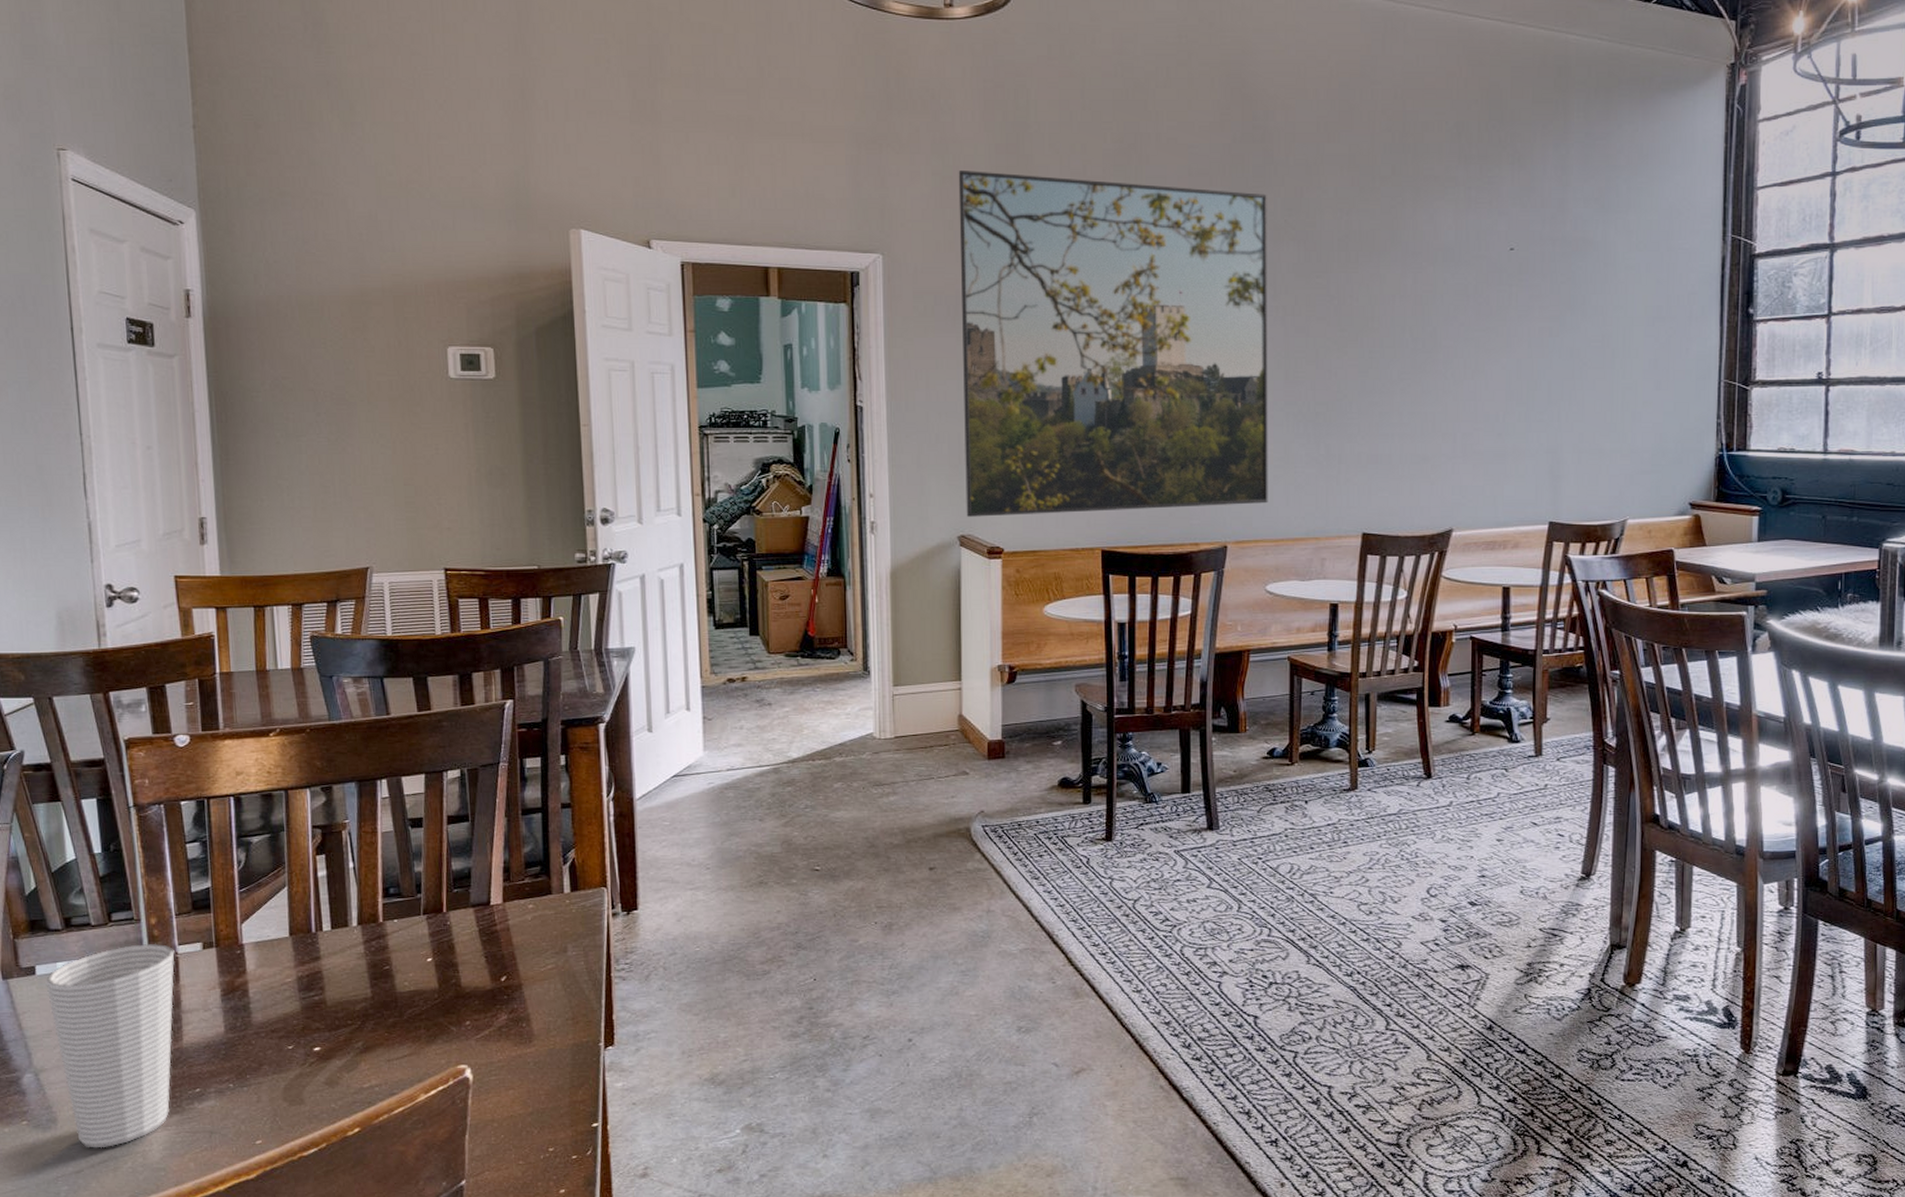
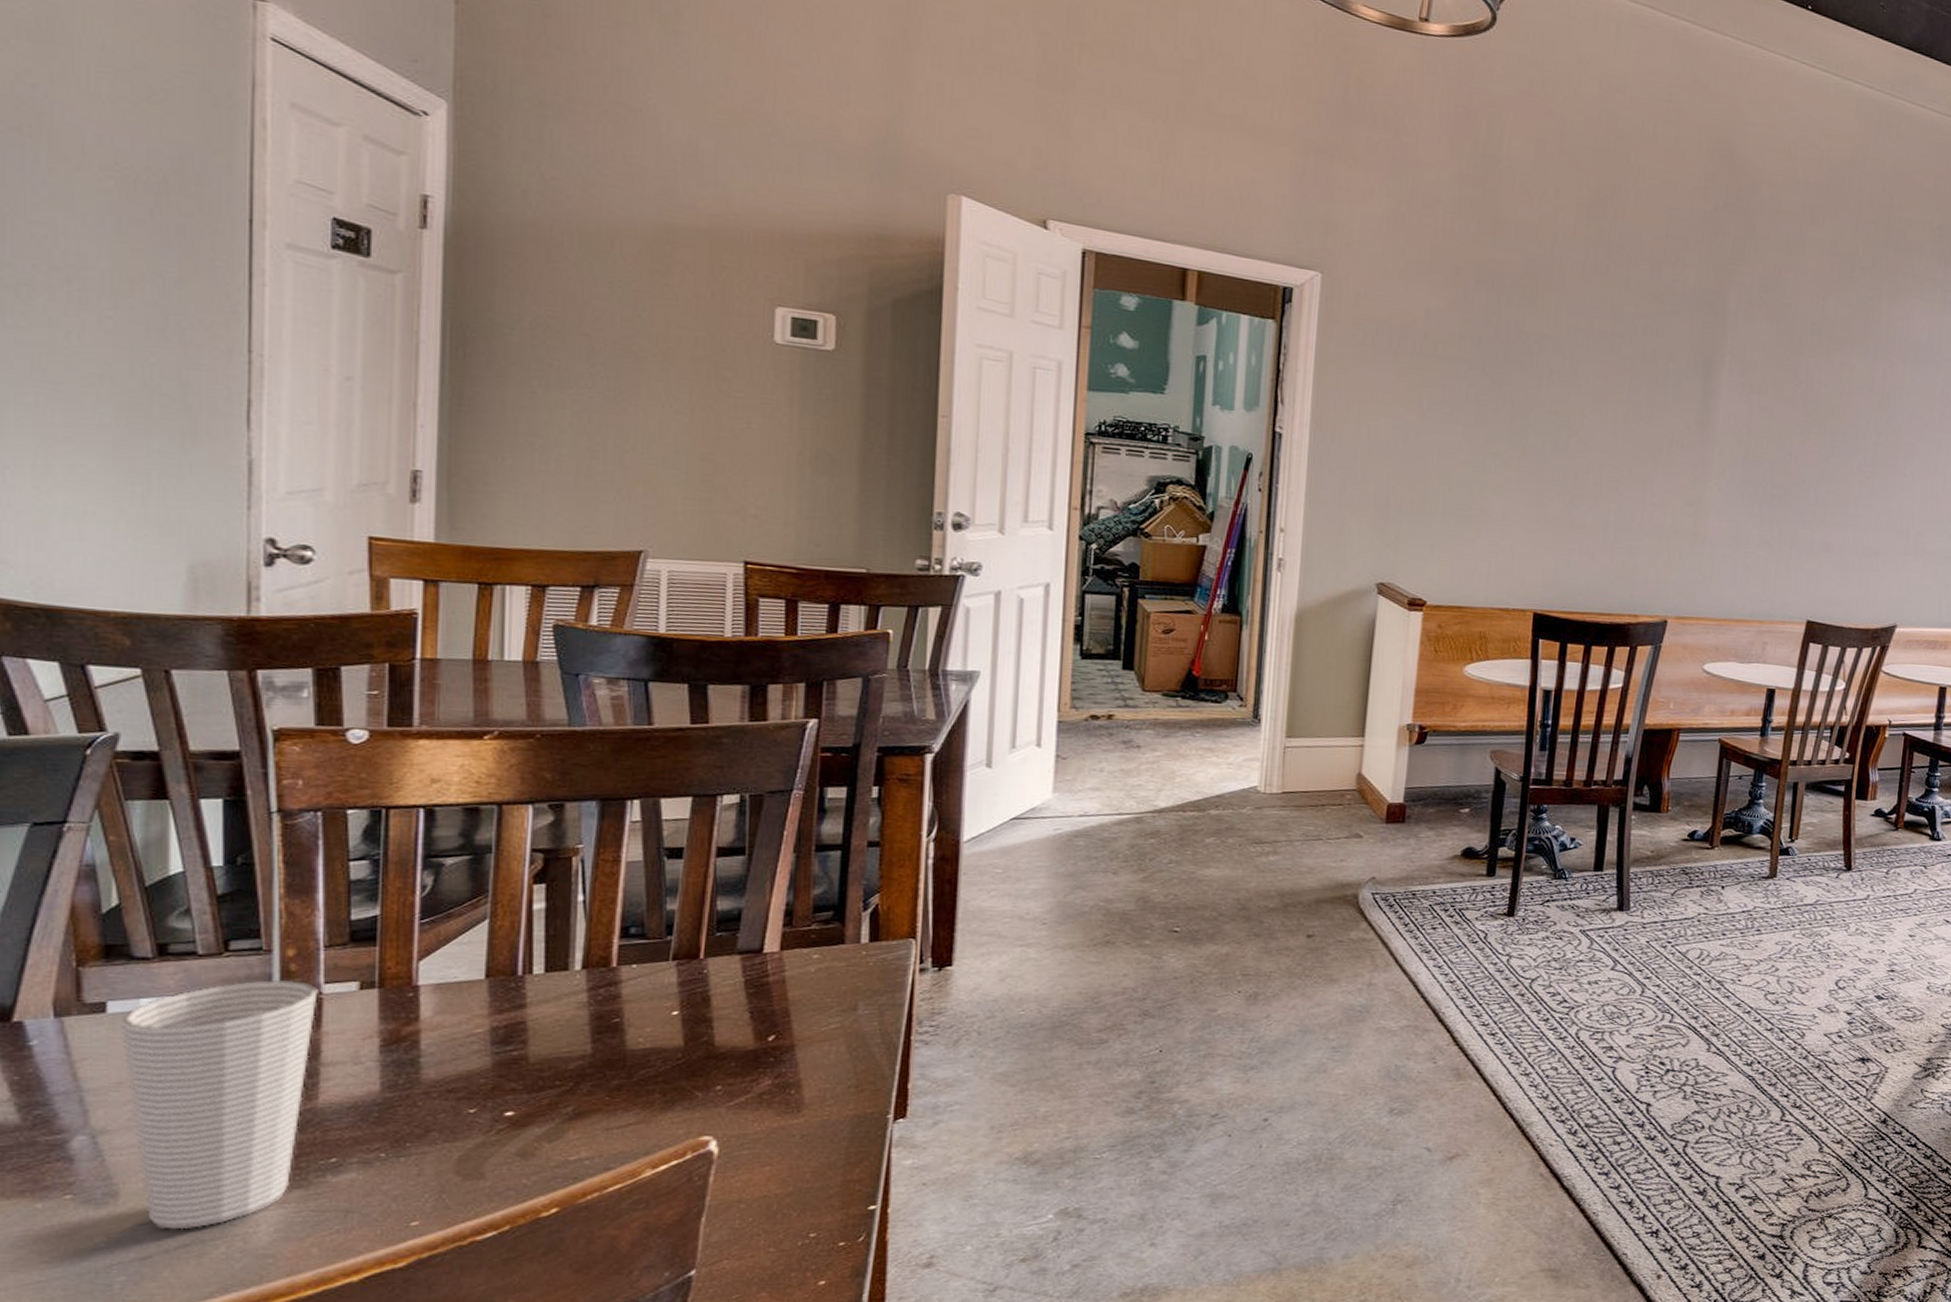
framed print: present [958,171,1268,517] -> none [1388,196,1745,581]

